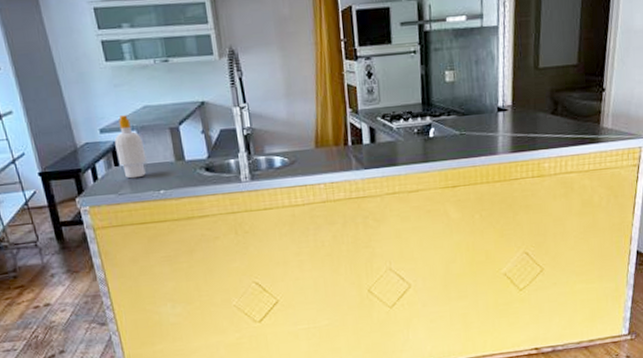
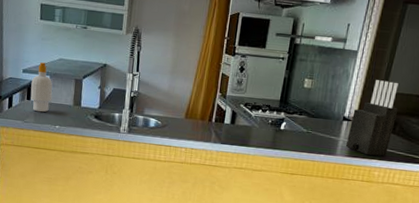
knife block: none [506,54,556,147] -> present [346,80,399,156]

